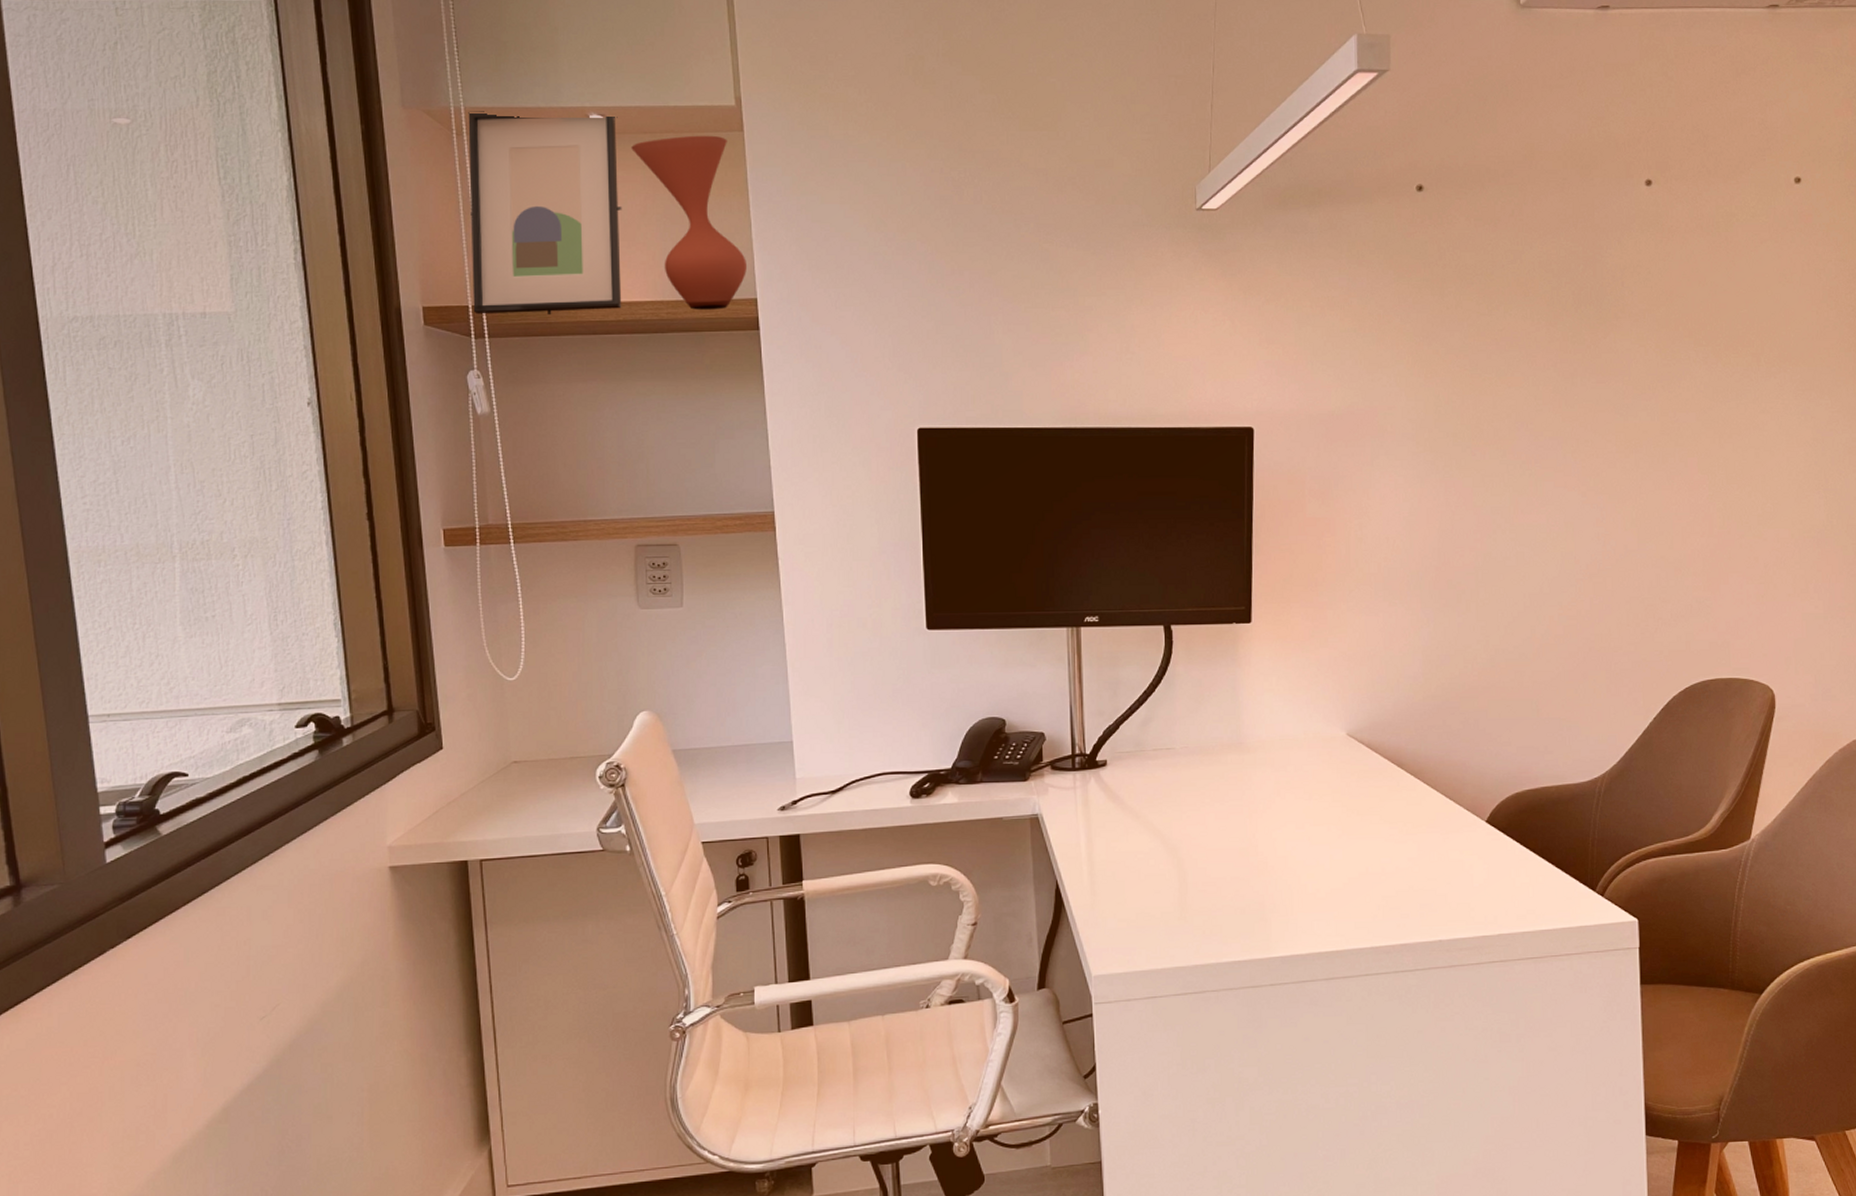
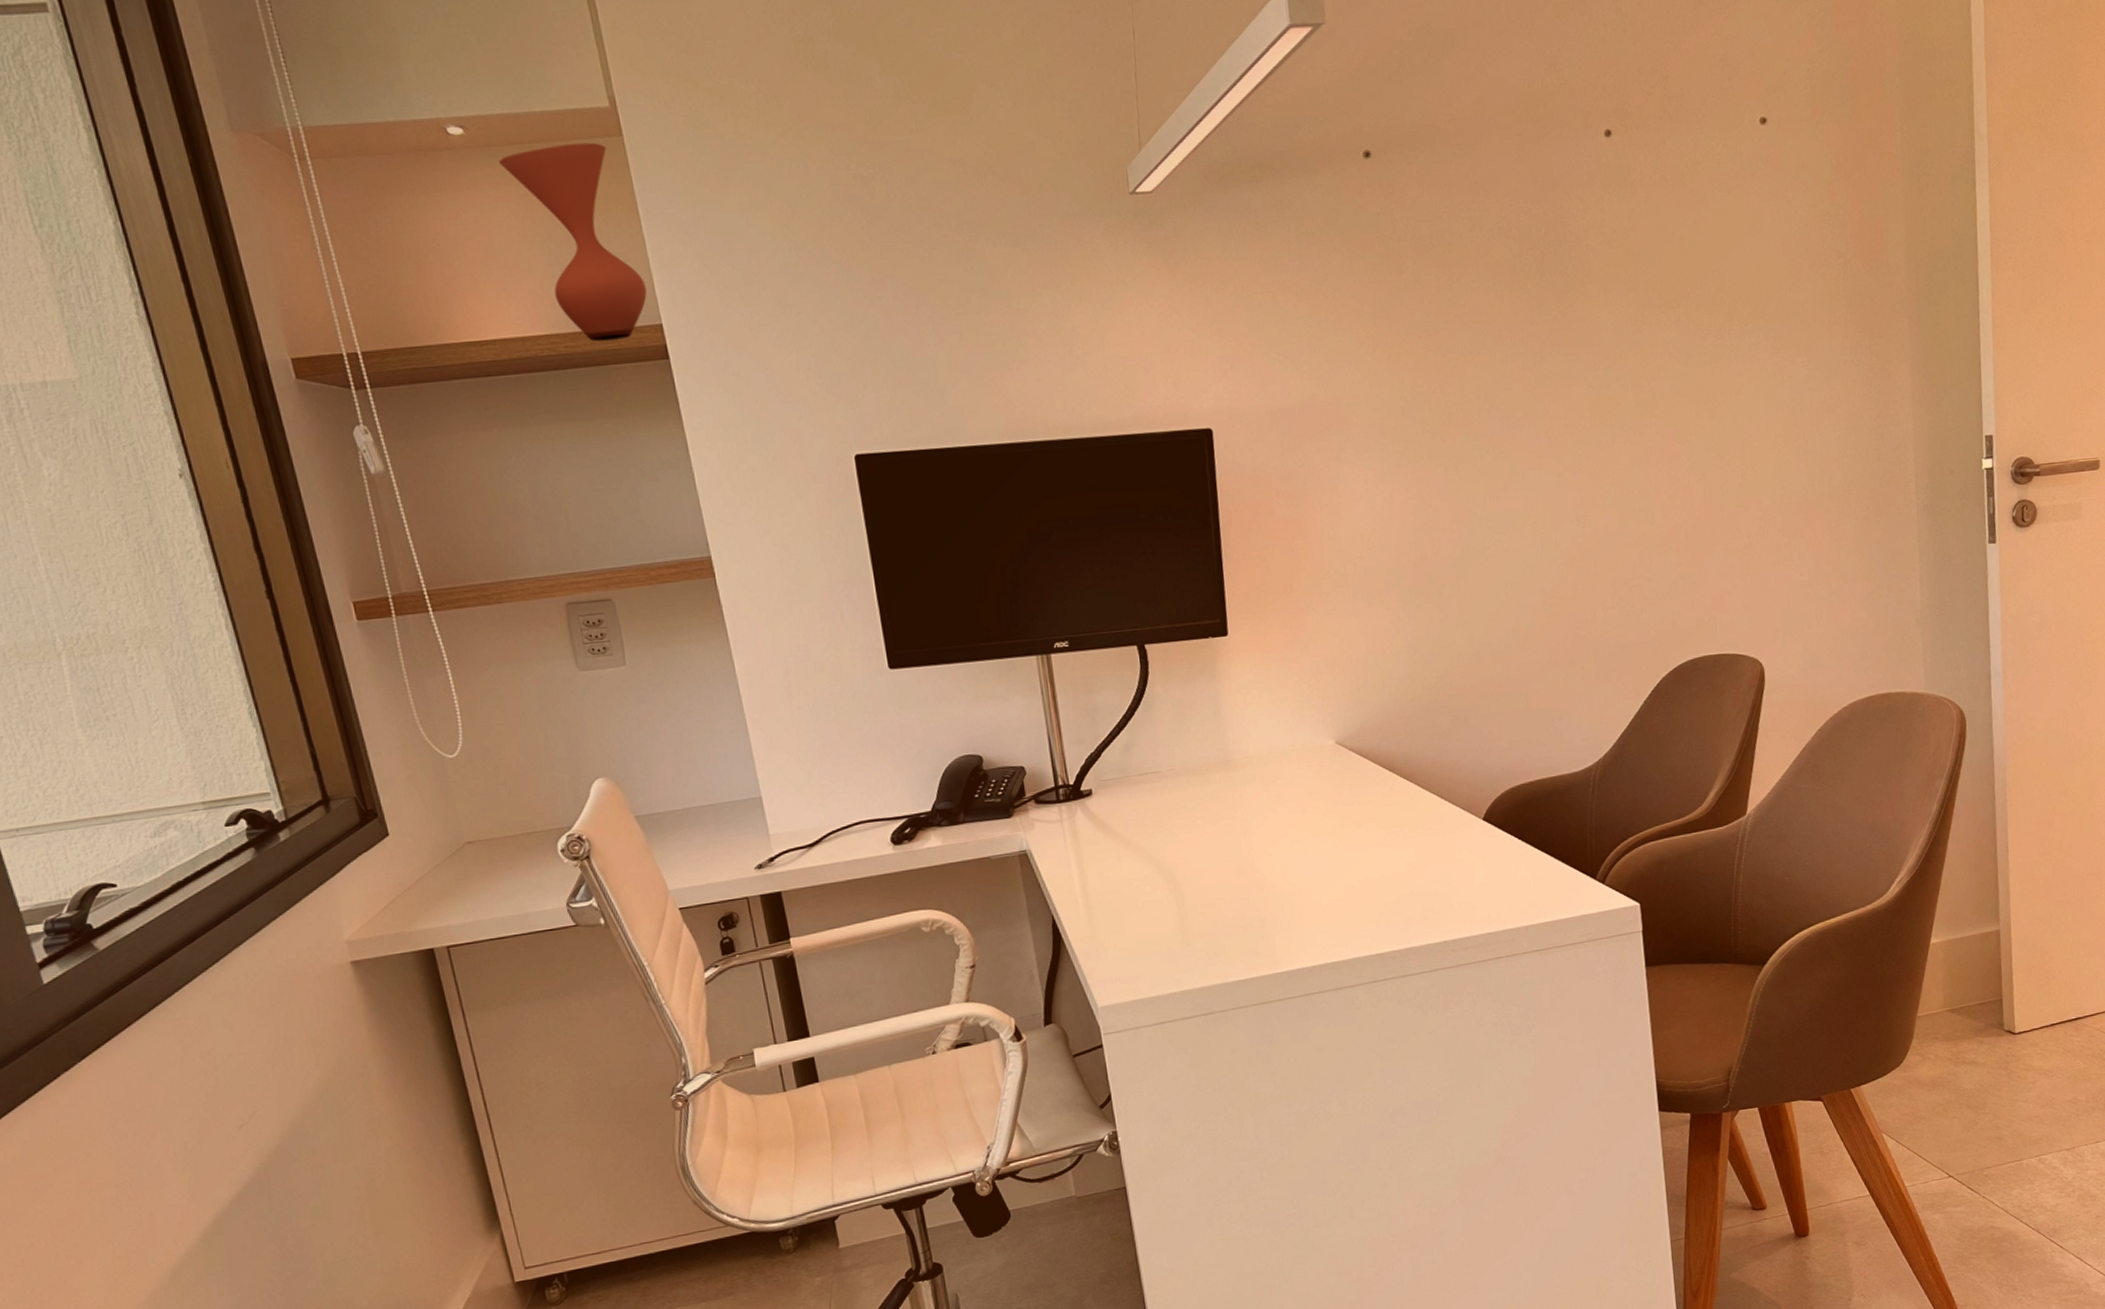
picture frame: present [468,111,622,316] -> none [308,127,514,363]

